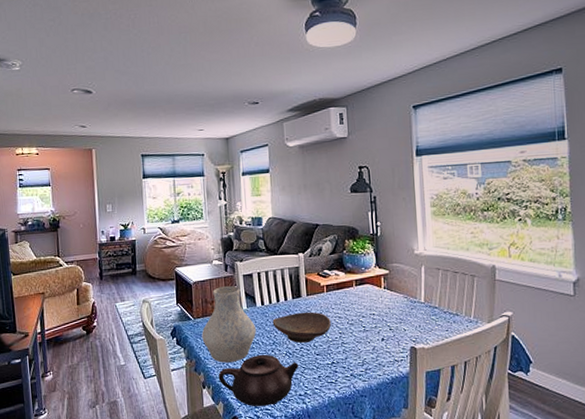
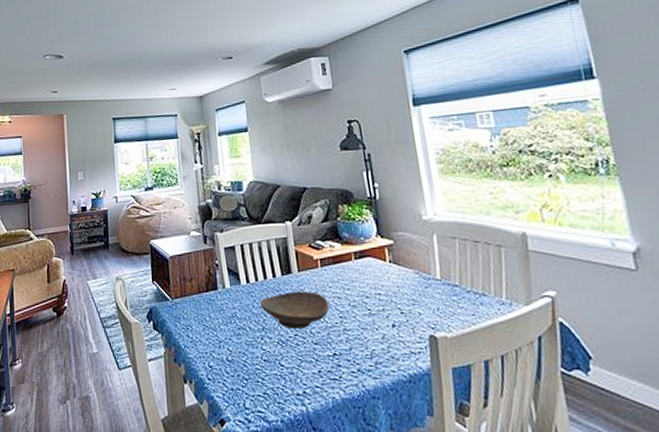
vase: present [201,285,256,363] -> none [180,259,242,352]
teapot: present [218,354,299,407] -> none [201,342,295,409]

